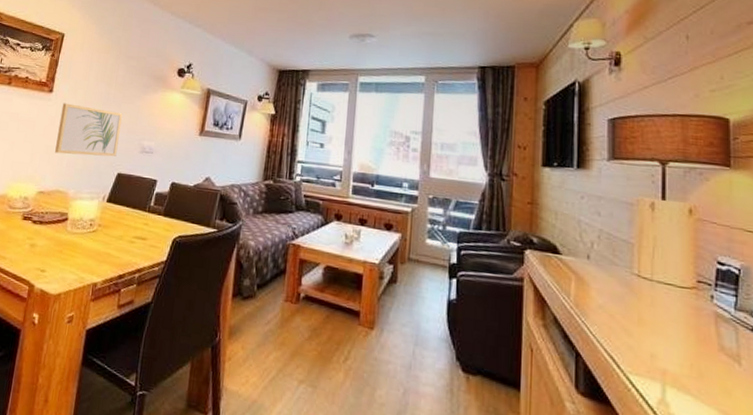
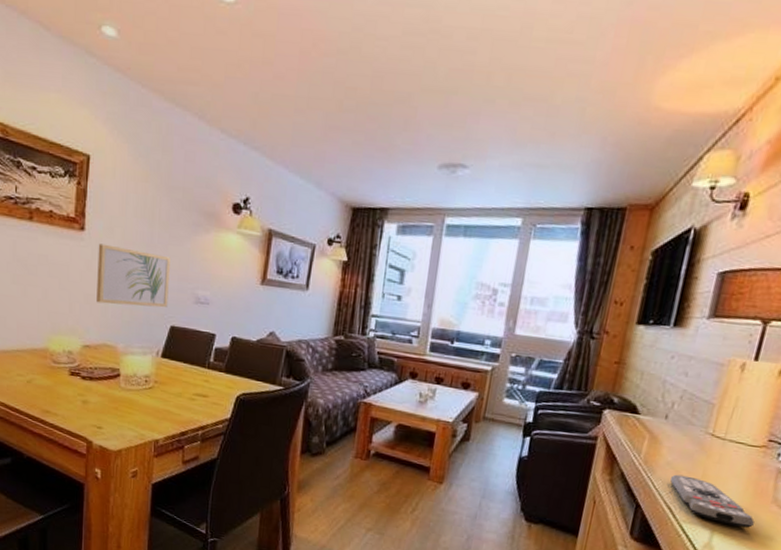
remote control: none [606,318,706,381] -> present [670,474,755,528]

